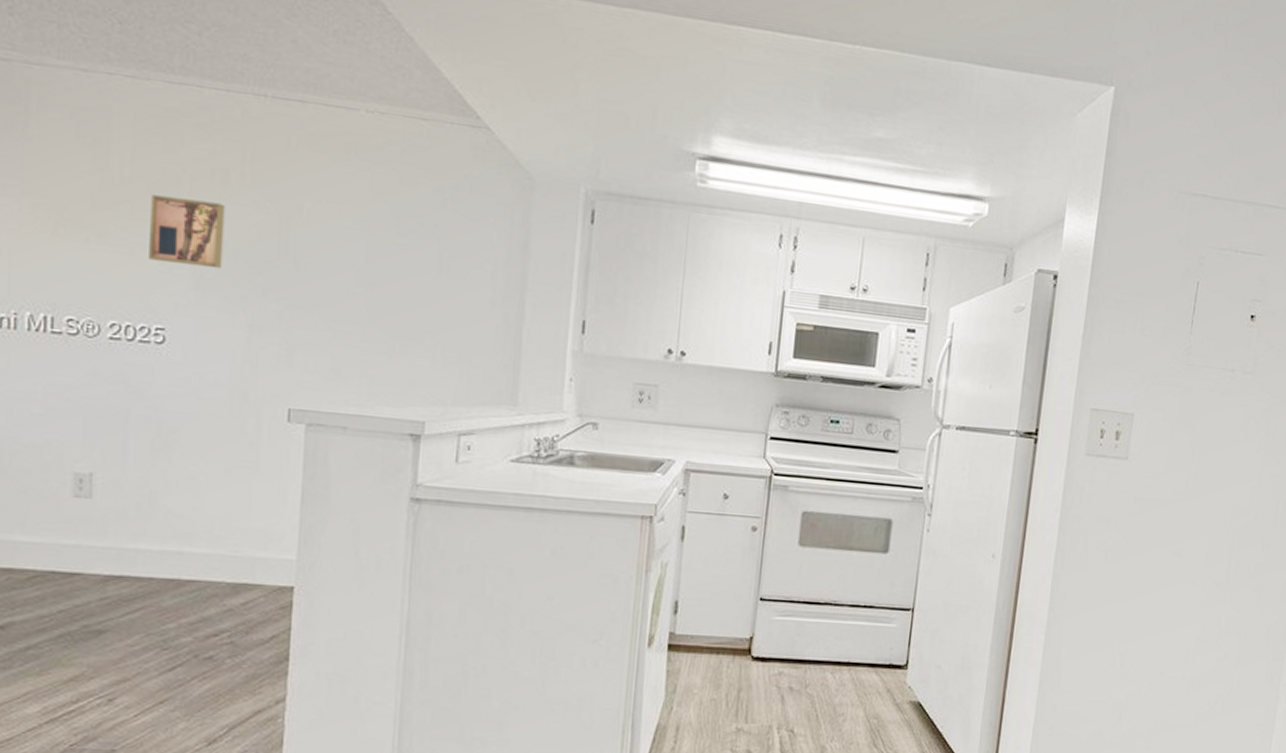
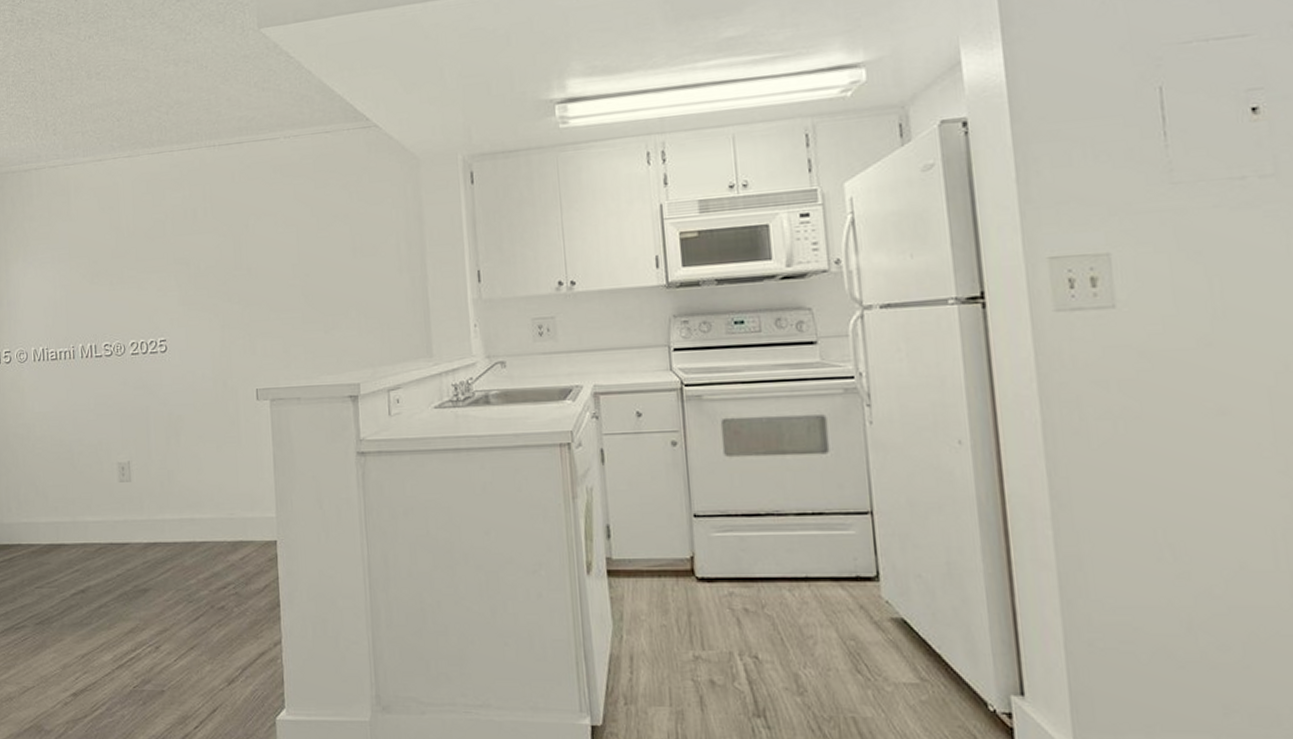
wall art: present [149,195,225,269] -> none [148,235,199,290]

